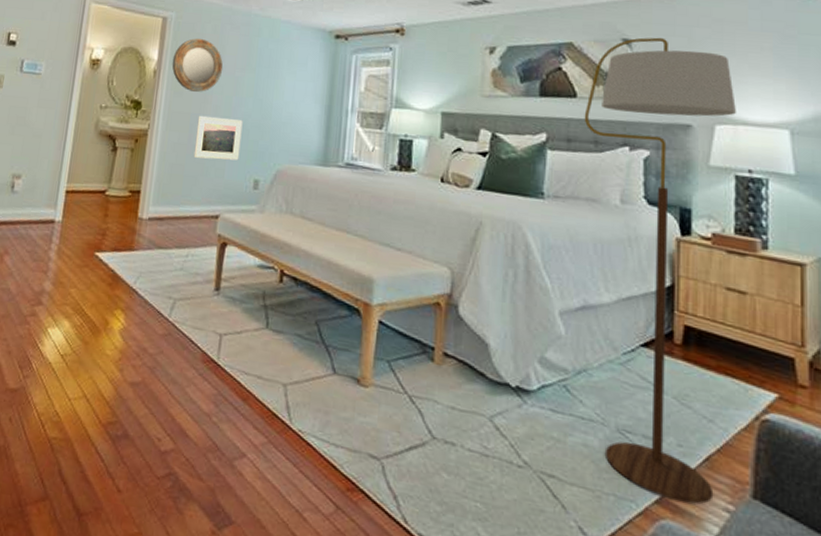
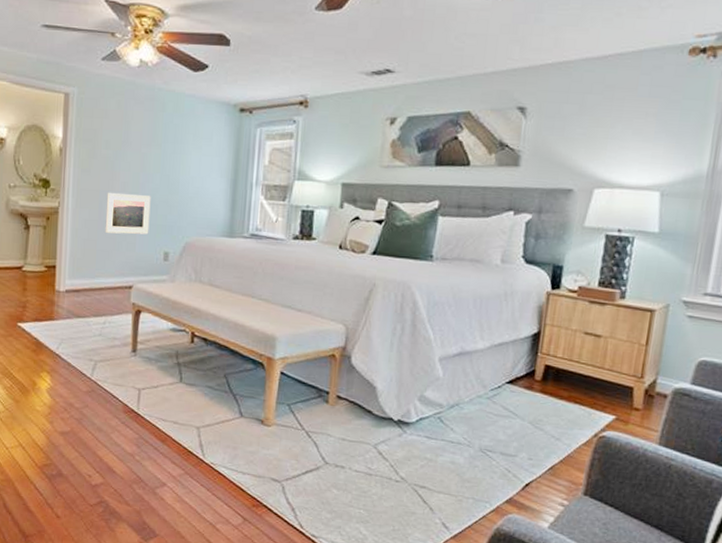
home mirror: present [172,38,223,92] -> none [77,115,129,169]
floor lamp: present [584,37,737,504] -> none [468,105,616,502]

